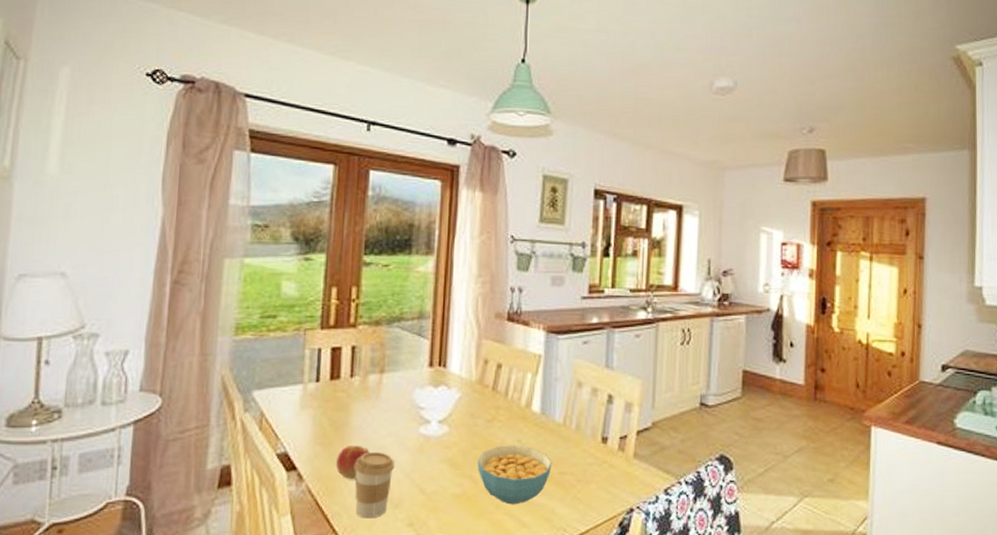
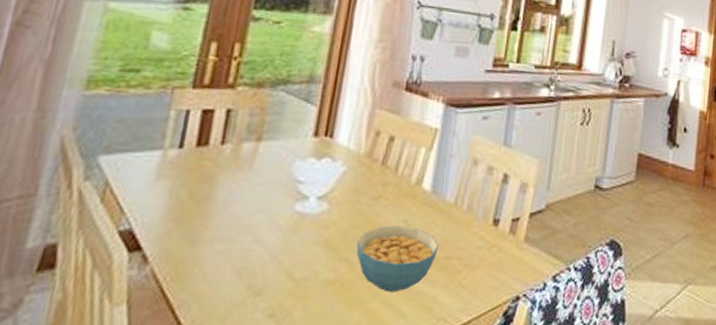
apple: present [336,445,370,479] -> none [191,222,234,262]
coffee cup: present [355,451,395,519] -> none [209,230,262,309]

